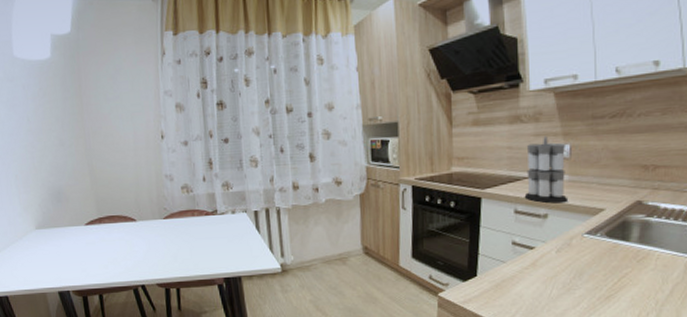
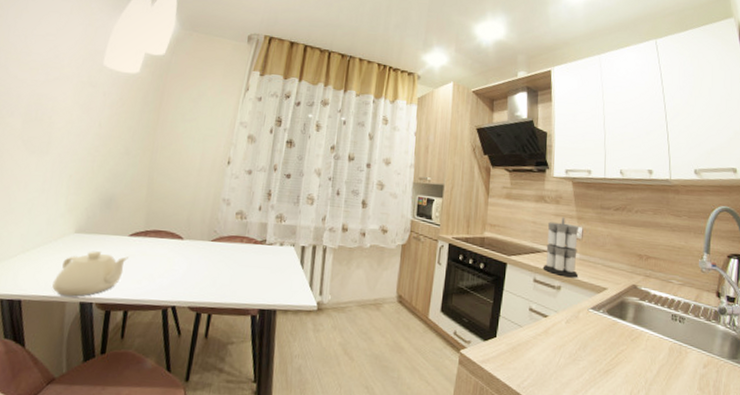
teapot: none [30,243,90,288] -> present [52,251,128,297]

